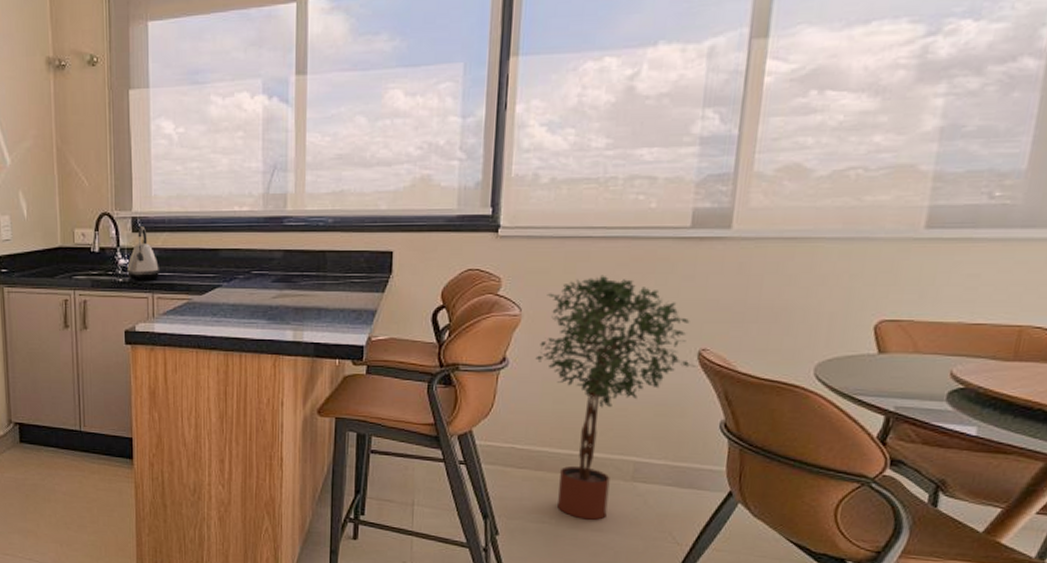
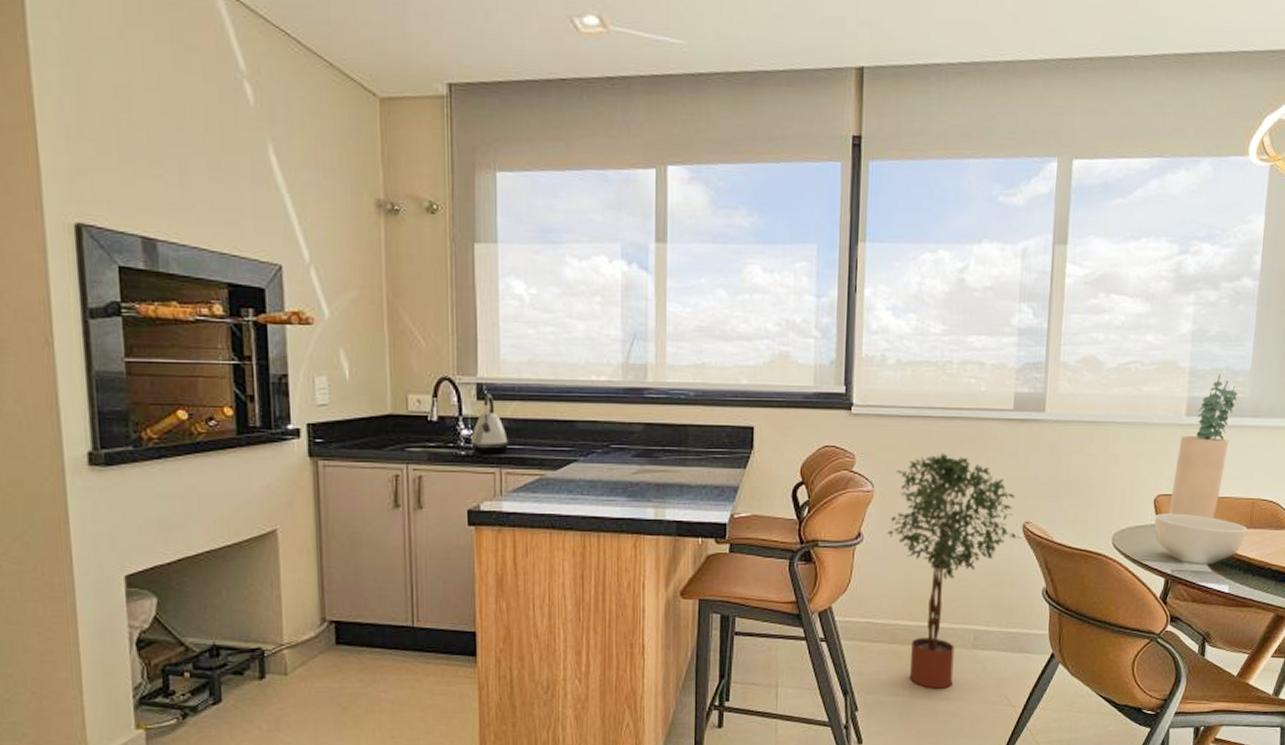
bowl: none [873,342,1010,402] -> present [1154,513,1248,564]
vase: none [894,177,1005,349] -> present [1168,374,1238,519]

